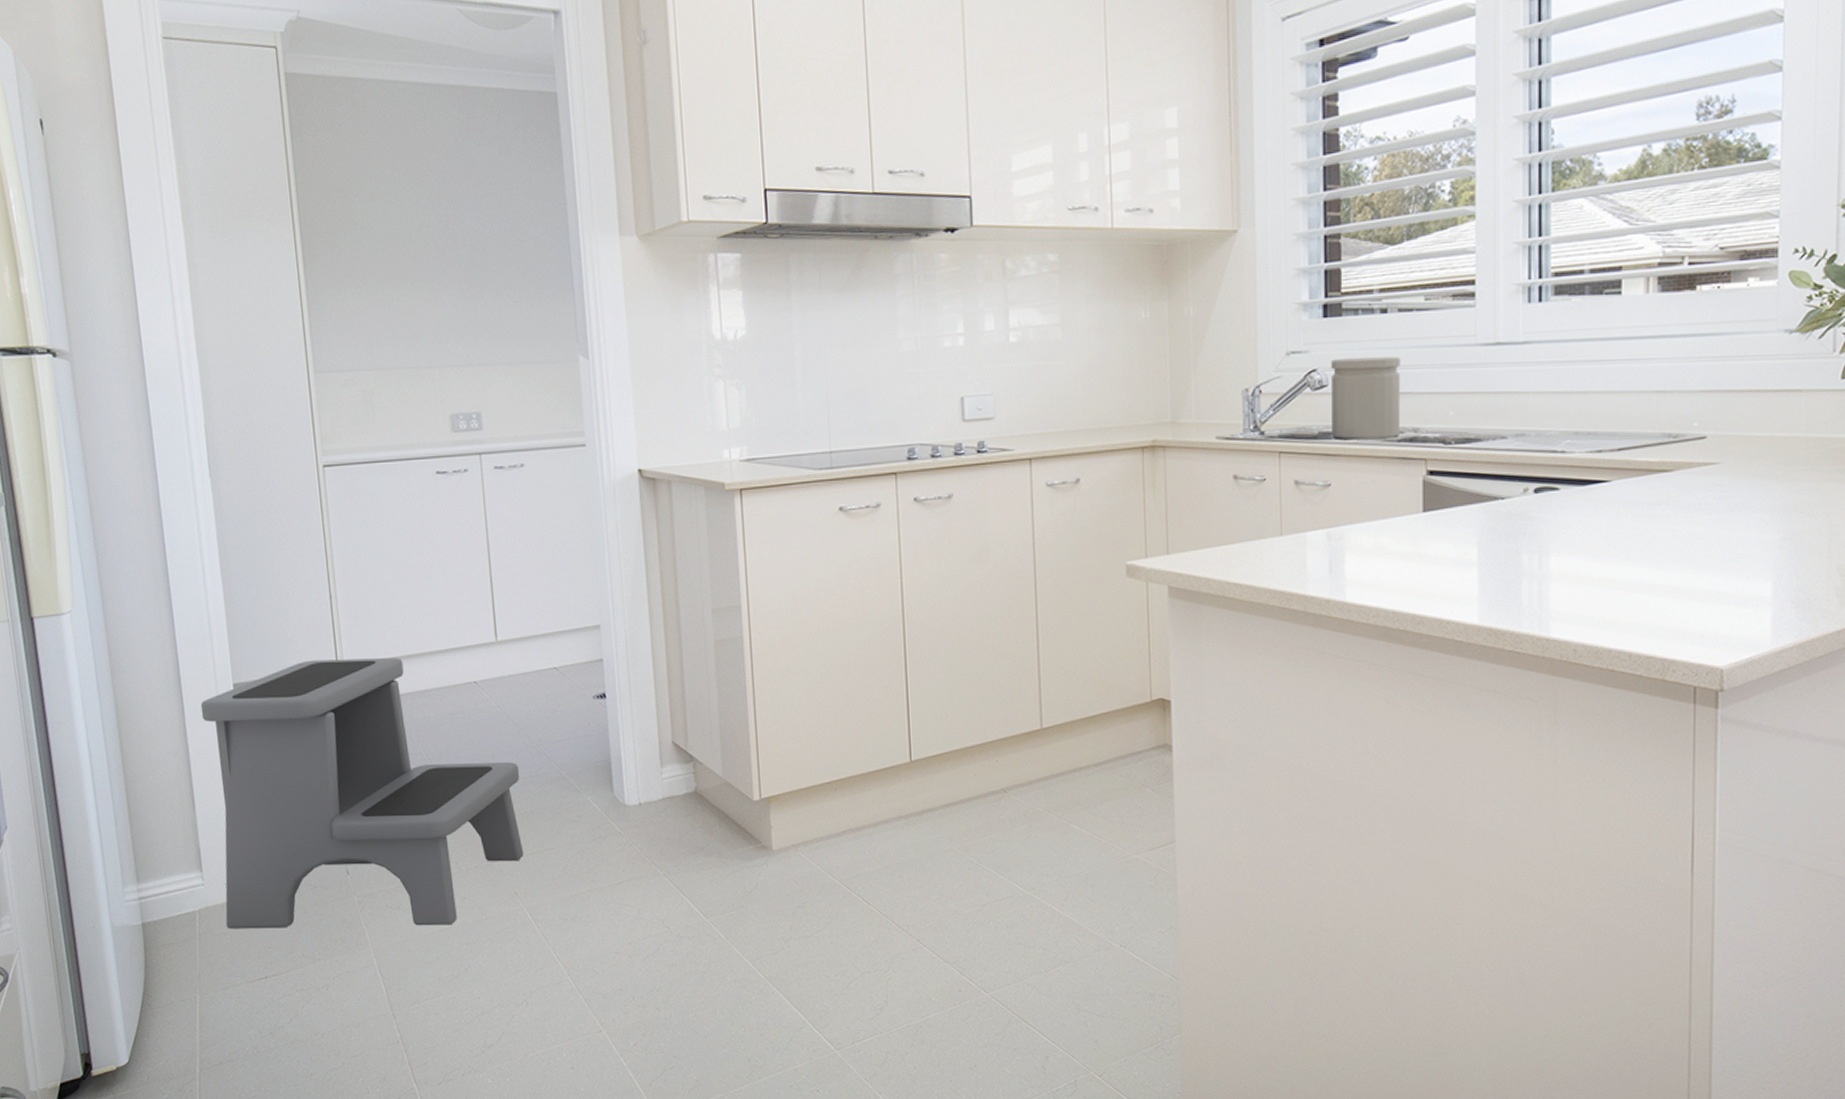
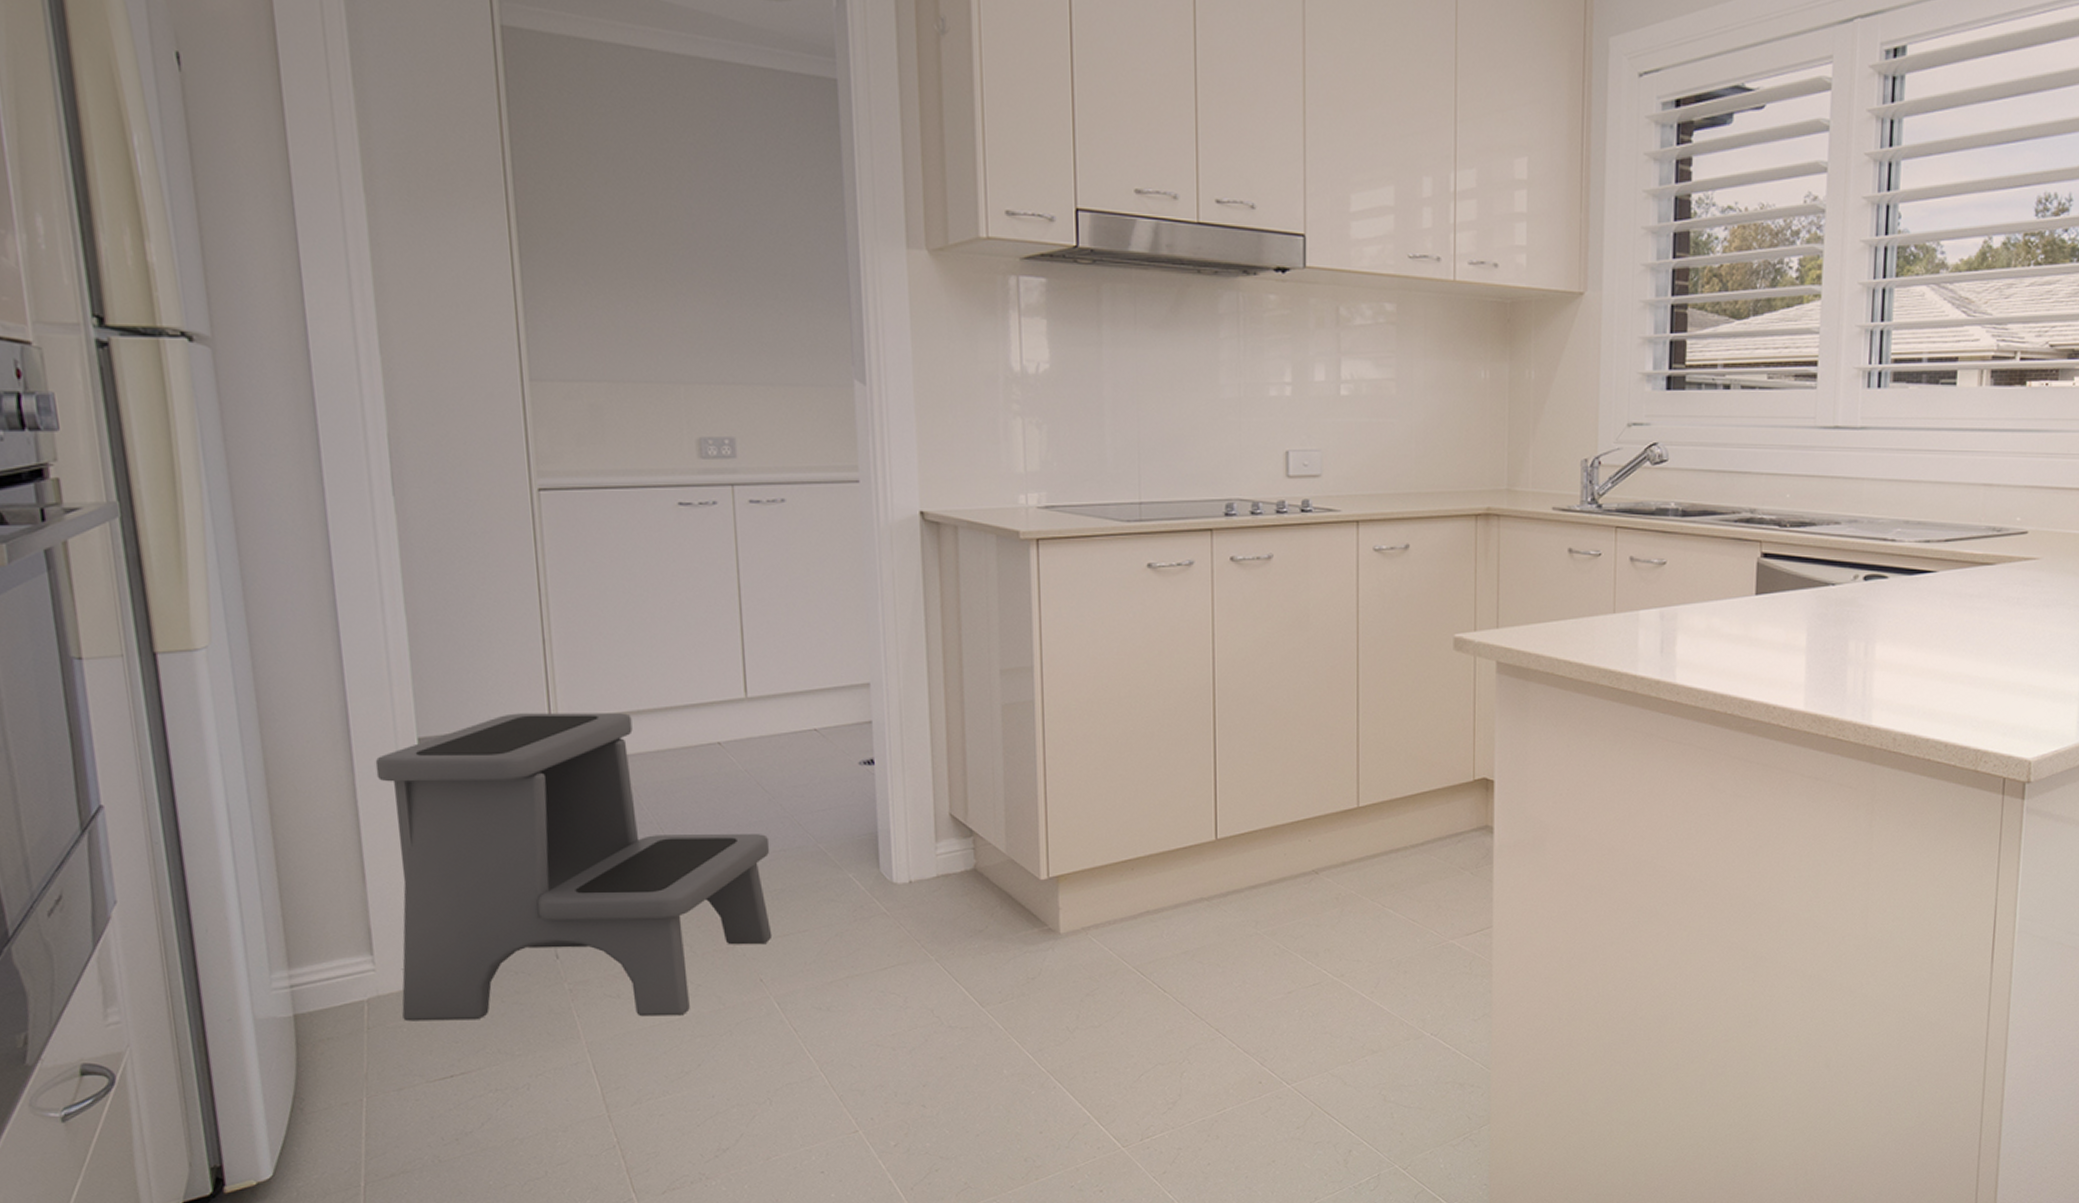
jar: present [1331,356,1401,440] -> none [1669,434,1741,518]

